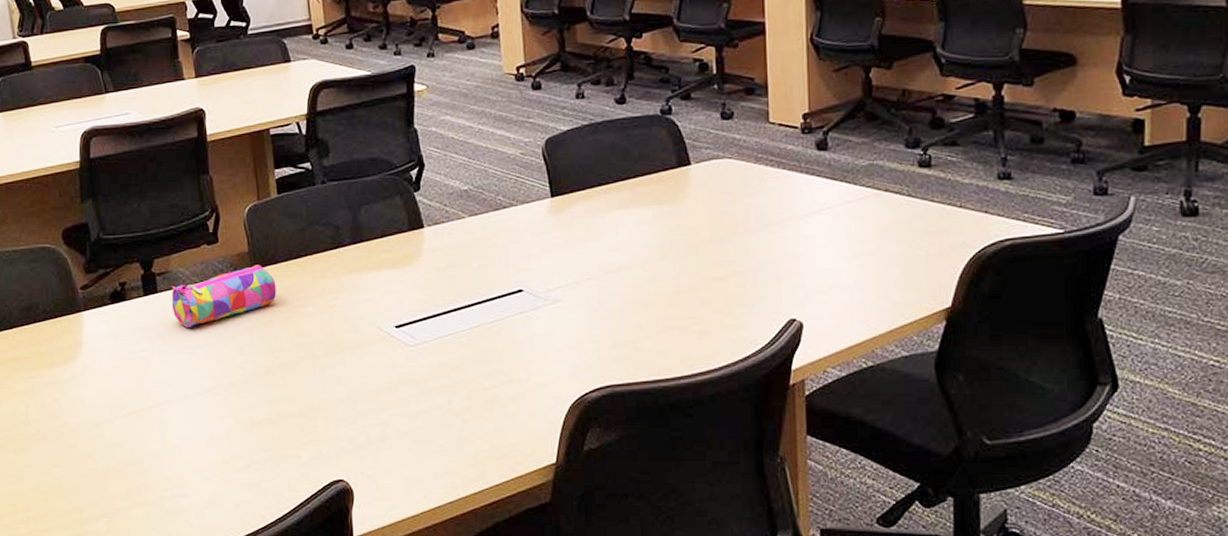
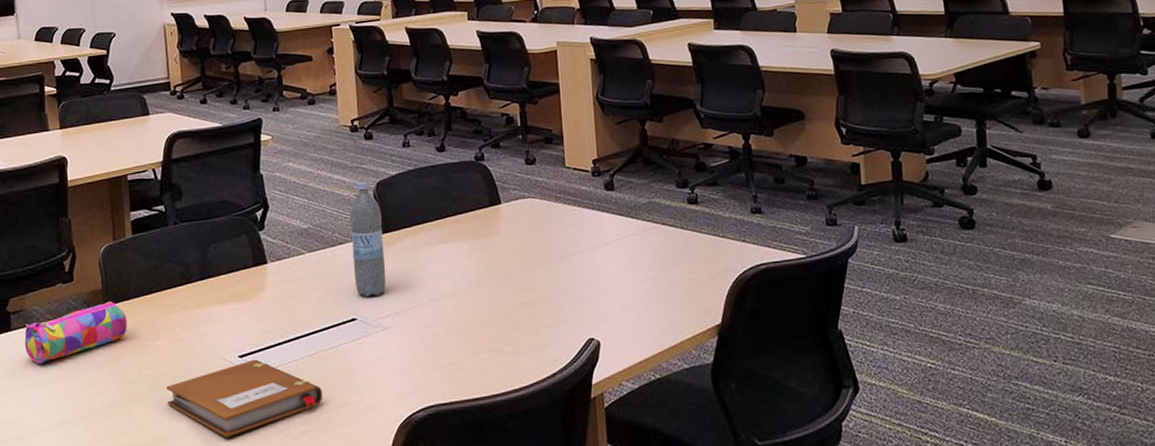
notebook: none [320,330,487,410] -> present [166,359,323,437]
water bottle: none [515,138,557,266] -> present [350,182,386,297]

